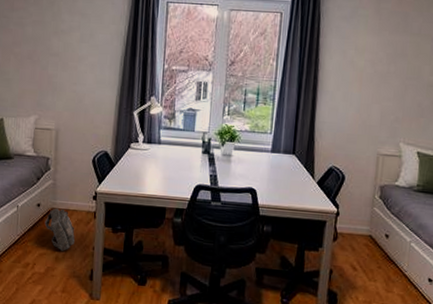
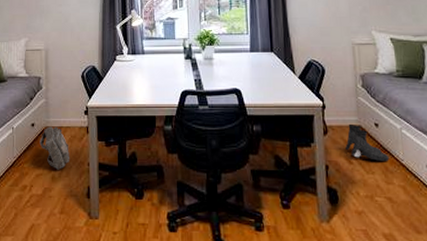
boots: none [352,232,394,271] -> present [345,123,390,161]

